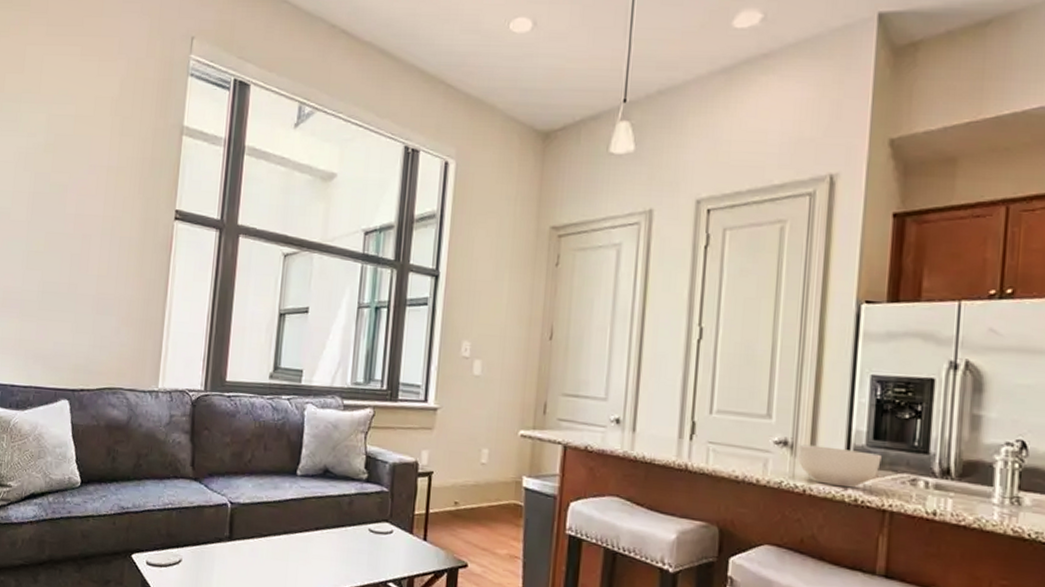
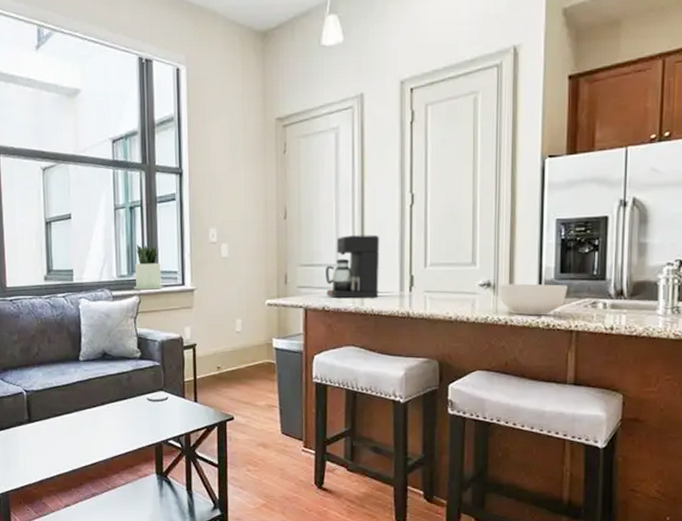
planter: none [369,350,403,404] -> present [134,244,164,291]
coffee maker: none [591,366,660,444] -> present [325,235,380,299]

